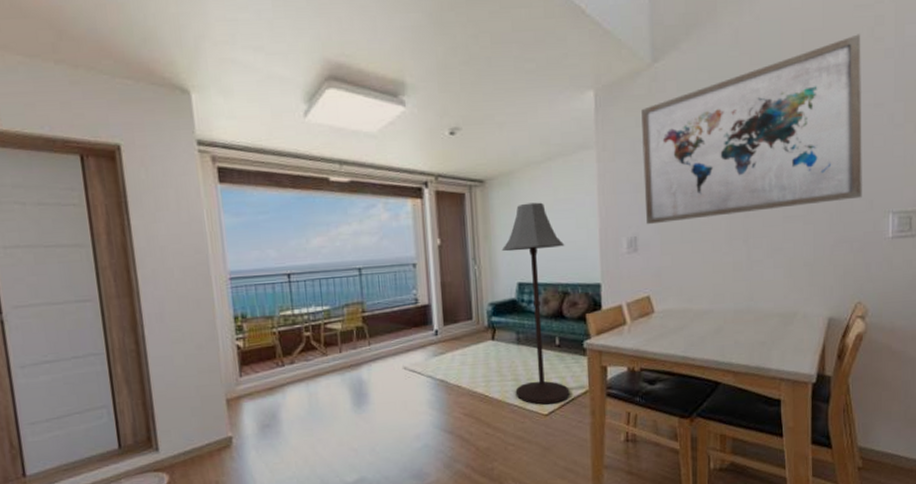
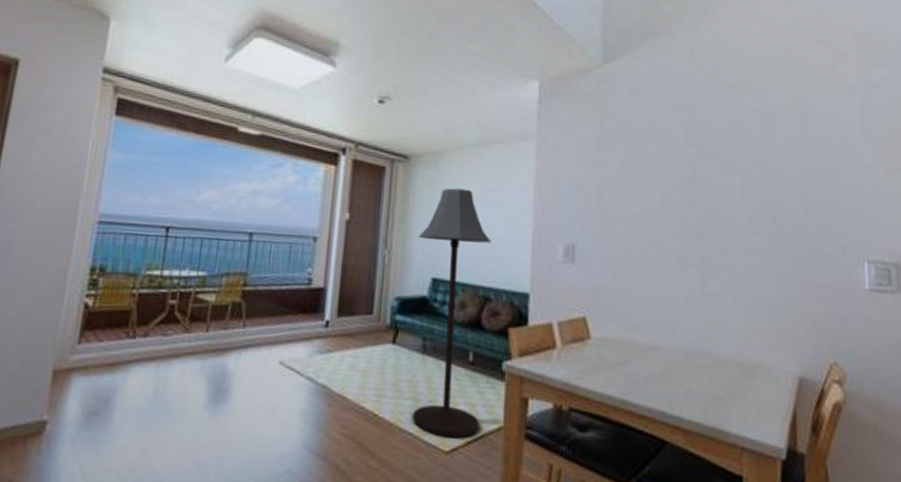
wall art: present [641,34,862,225] -> none [586,67,832,239]

